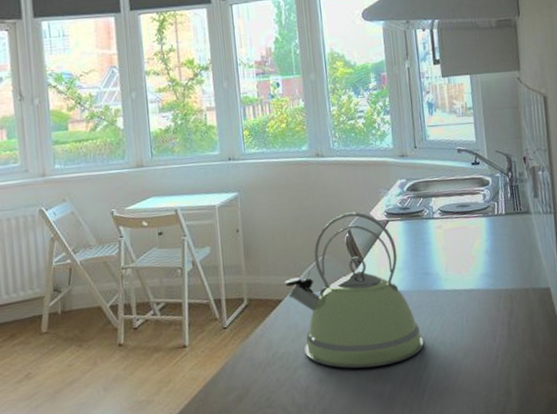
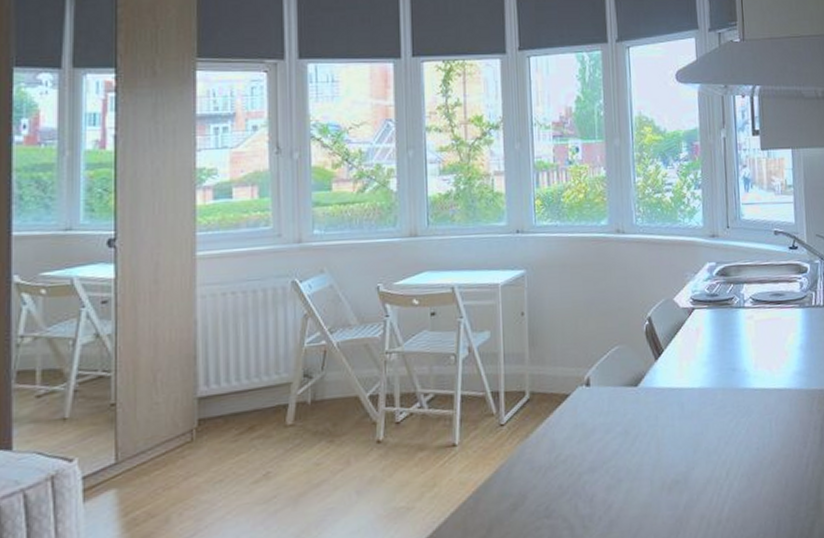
kettle: present [284,212,424,369] -> none [572,297,727,475]

